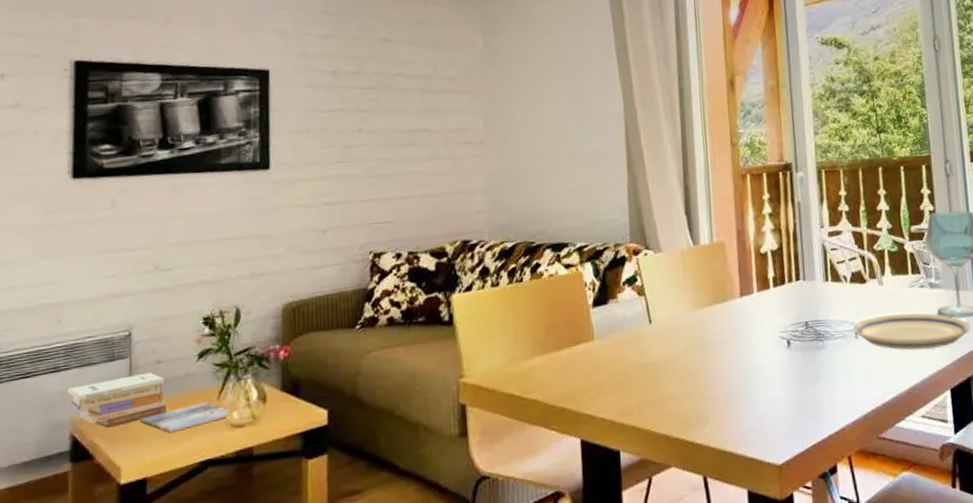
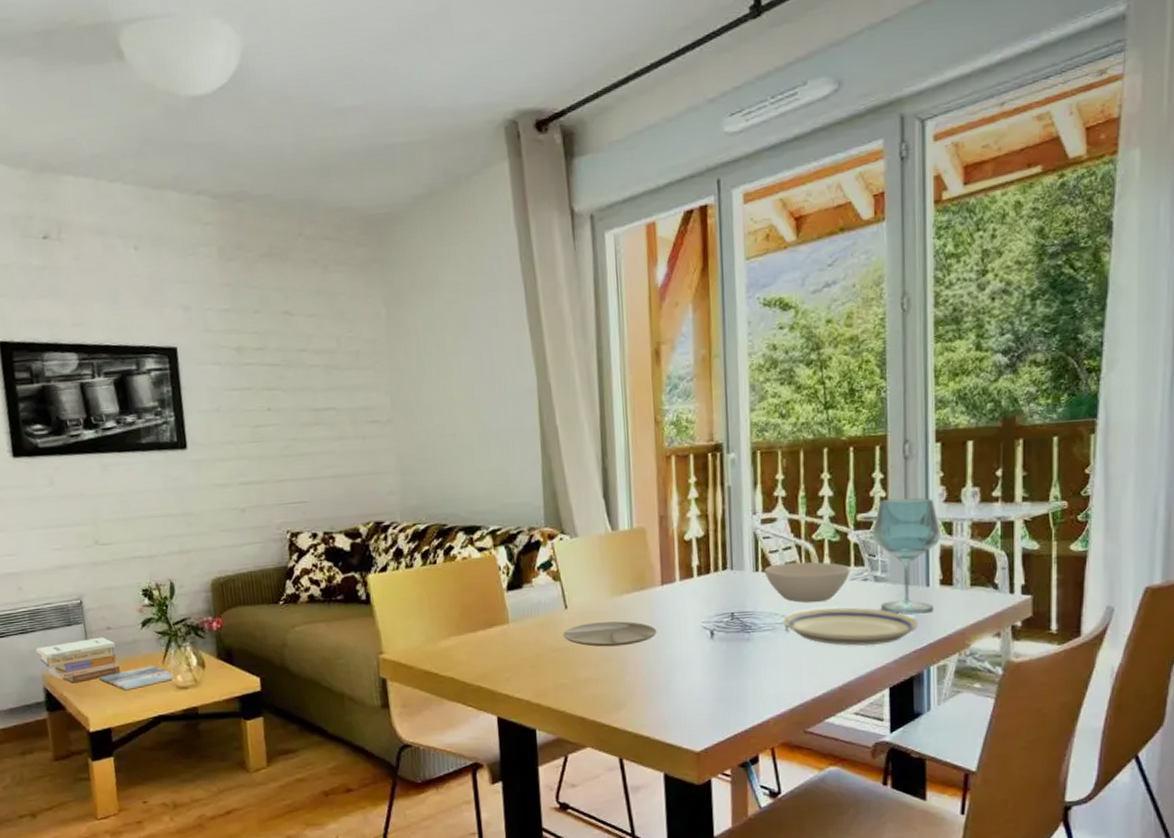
plate: none [647,334,737,361] -> present [562,621,657,647]
soup bowl: none [833,271,909,310] -> present [764,561,850,603]

